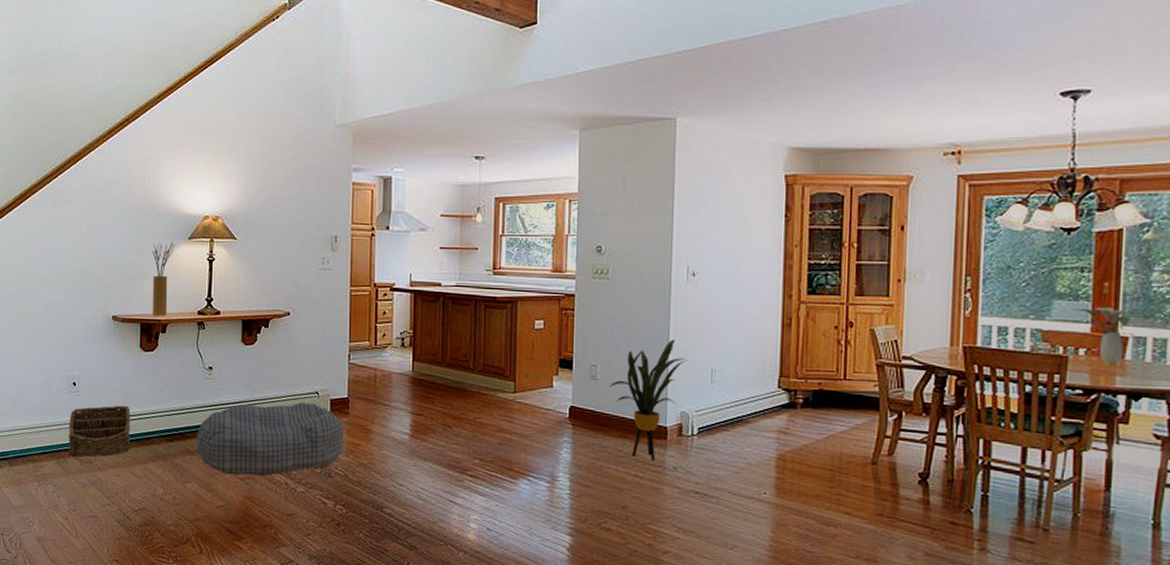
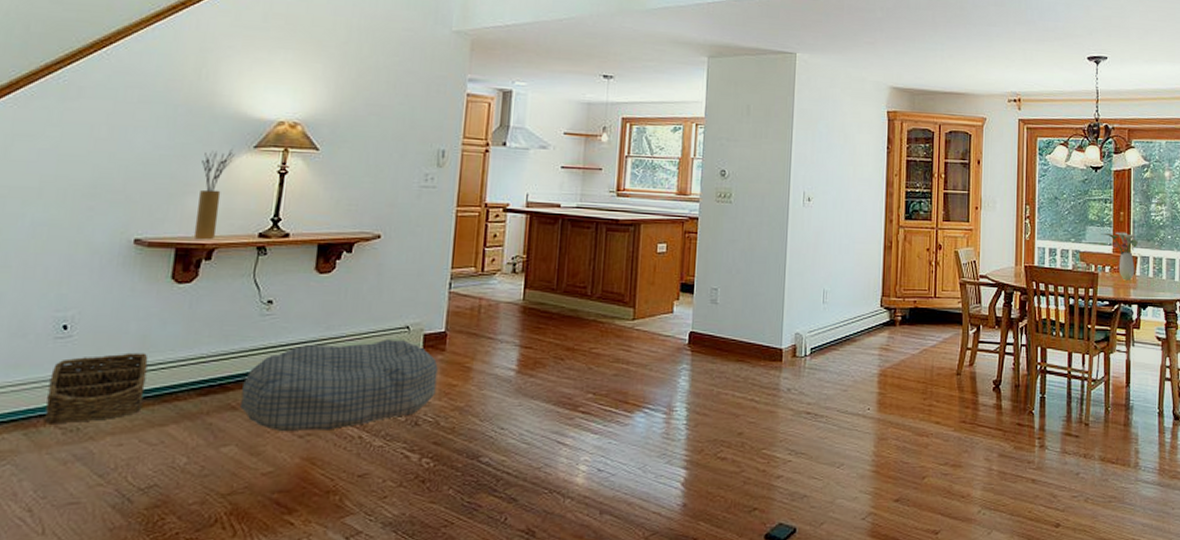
house plant: present [609,339,688,461] -> none [729,261,803,384]

